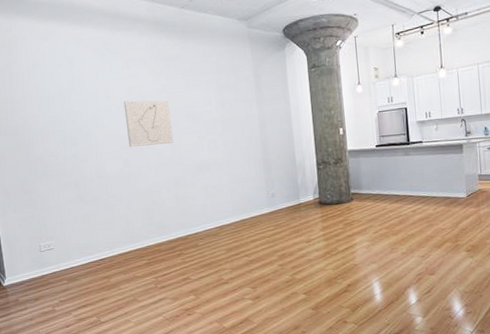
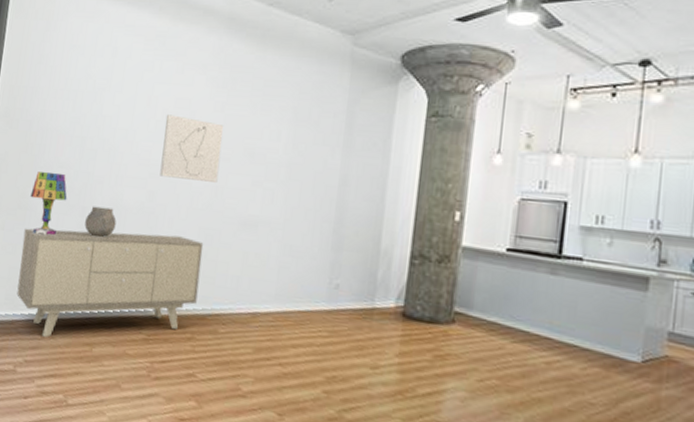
table lamp: none [31,160,62,209] -> present [30,171,67,236]
sideboard: none [33,186,179,281] -> present [17,228,204,337]
ceramic pot: none [80,177,105,201] -> present [85,206,117,237]

